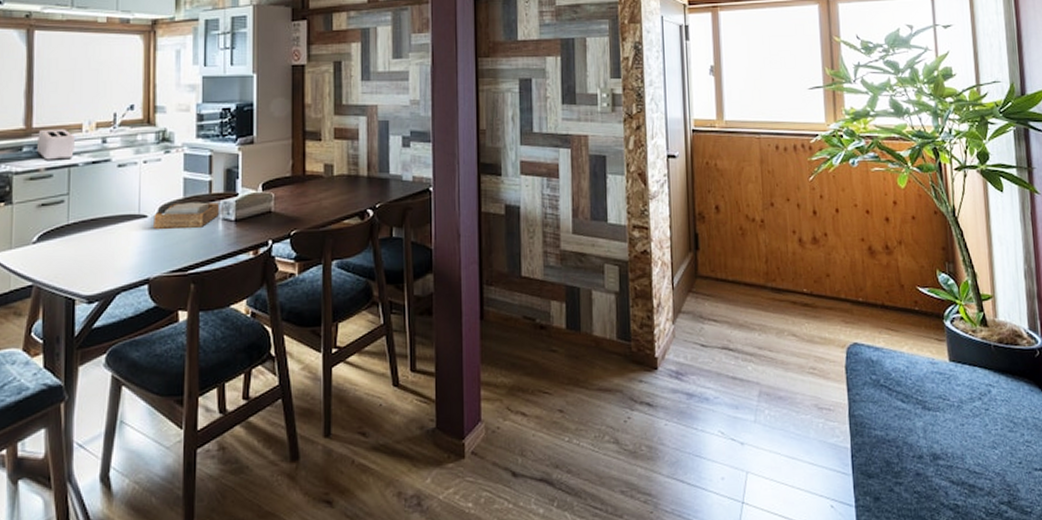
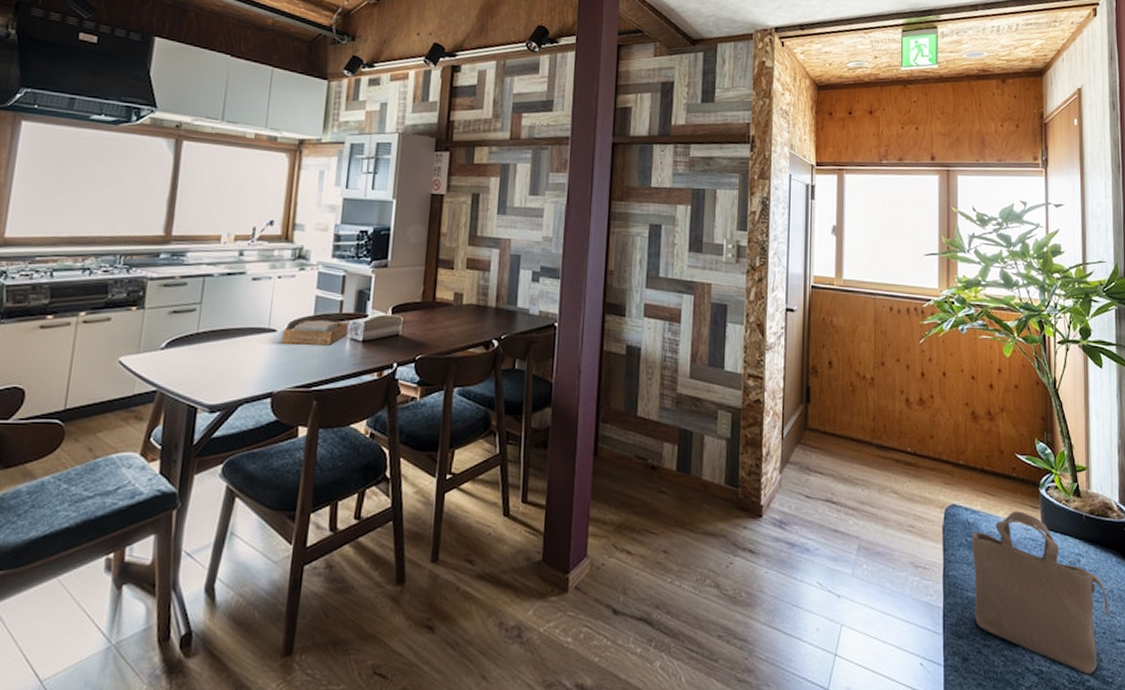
toaster: present [36,128,75,162] -> none [173,237,213,270]
tote bag: none [875,345,1025,506] -> present [971,511,1110,675]

